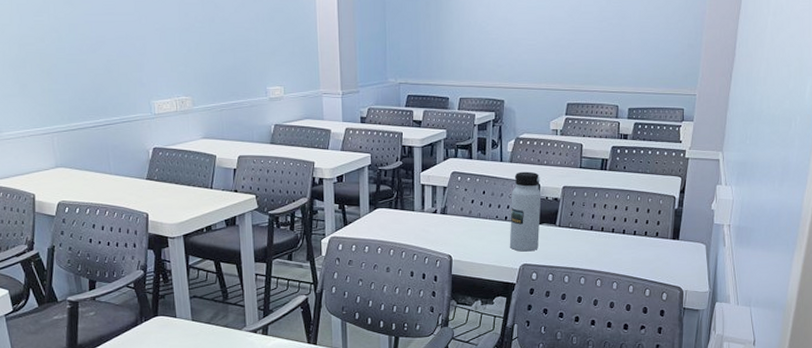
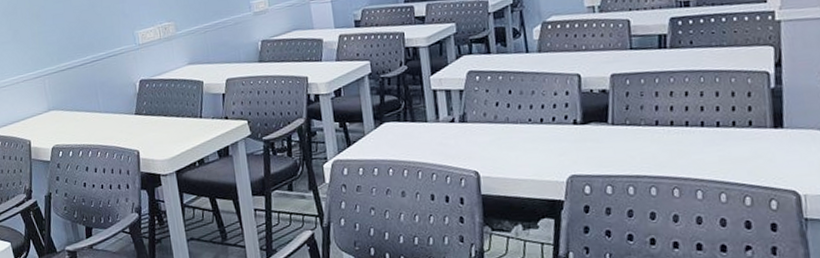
water bottle: present [509,171,542,252] -> none [545,60,589,161]

